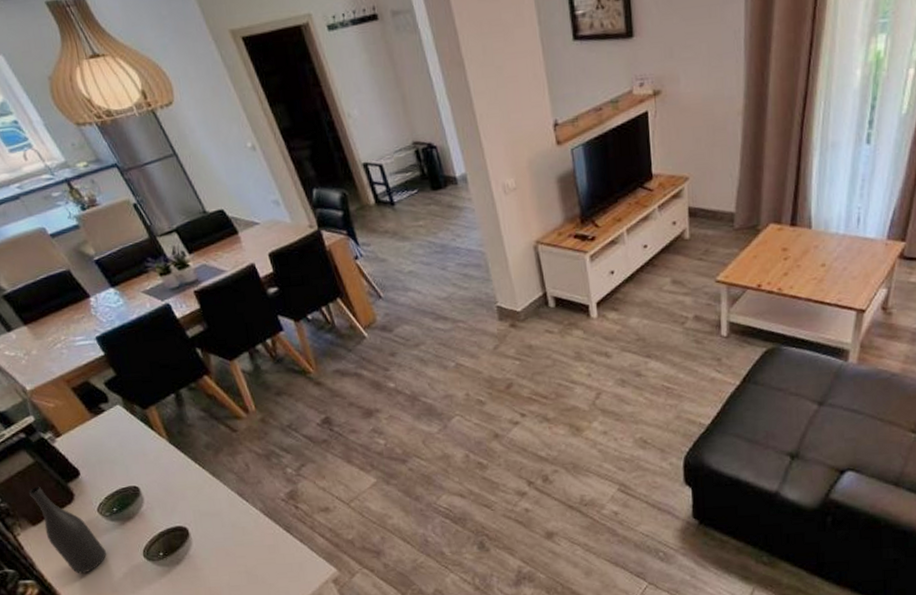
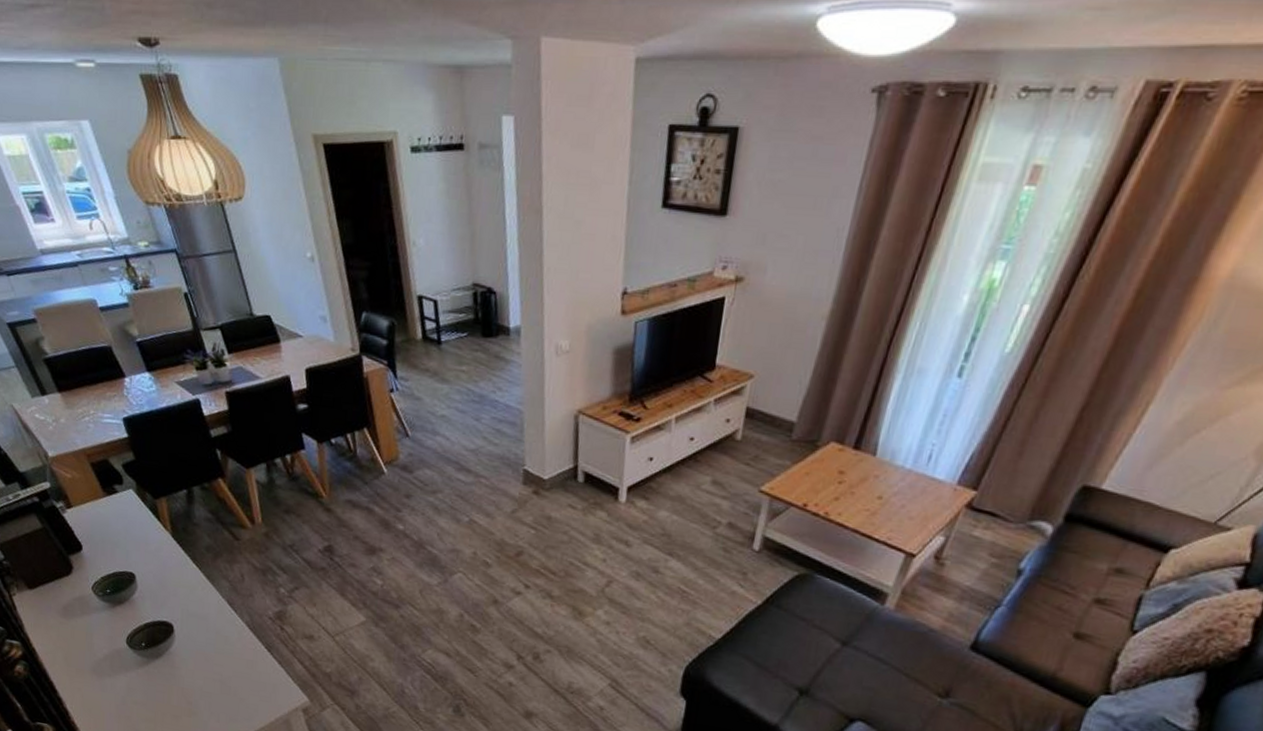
wine bottle: present [28,486,107,574] -> none [31,551,93,647]

